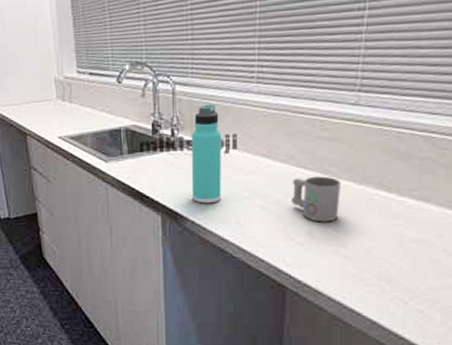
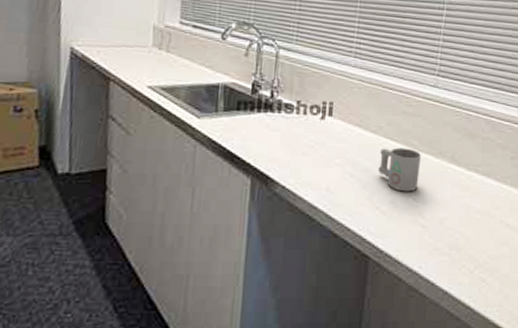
thermos bottle: present [191,104,222,204] -> none [284,71,320,169]

